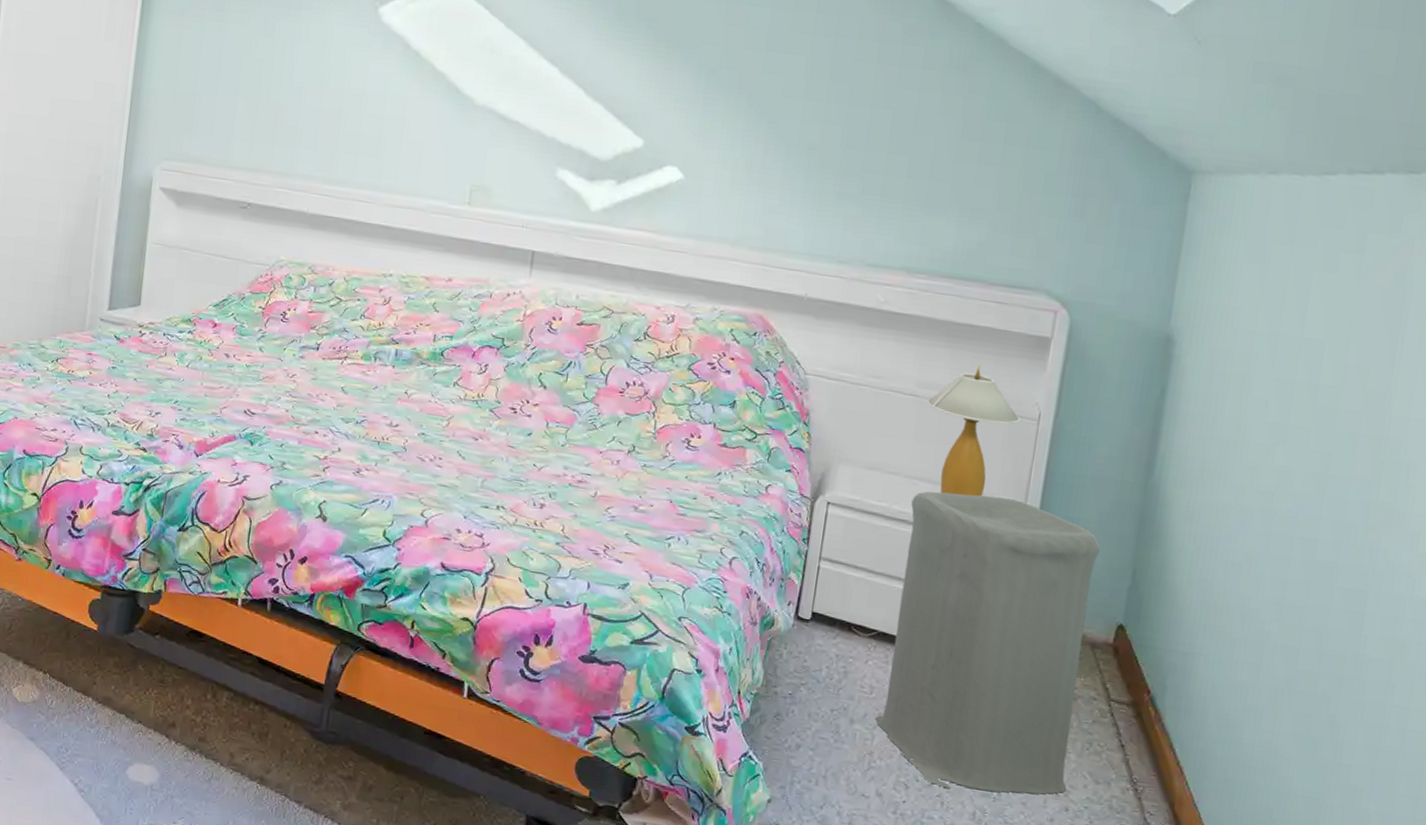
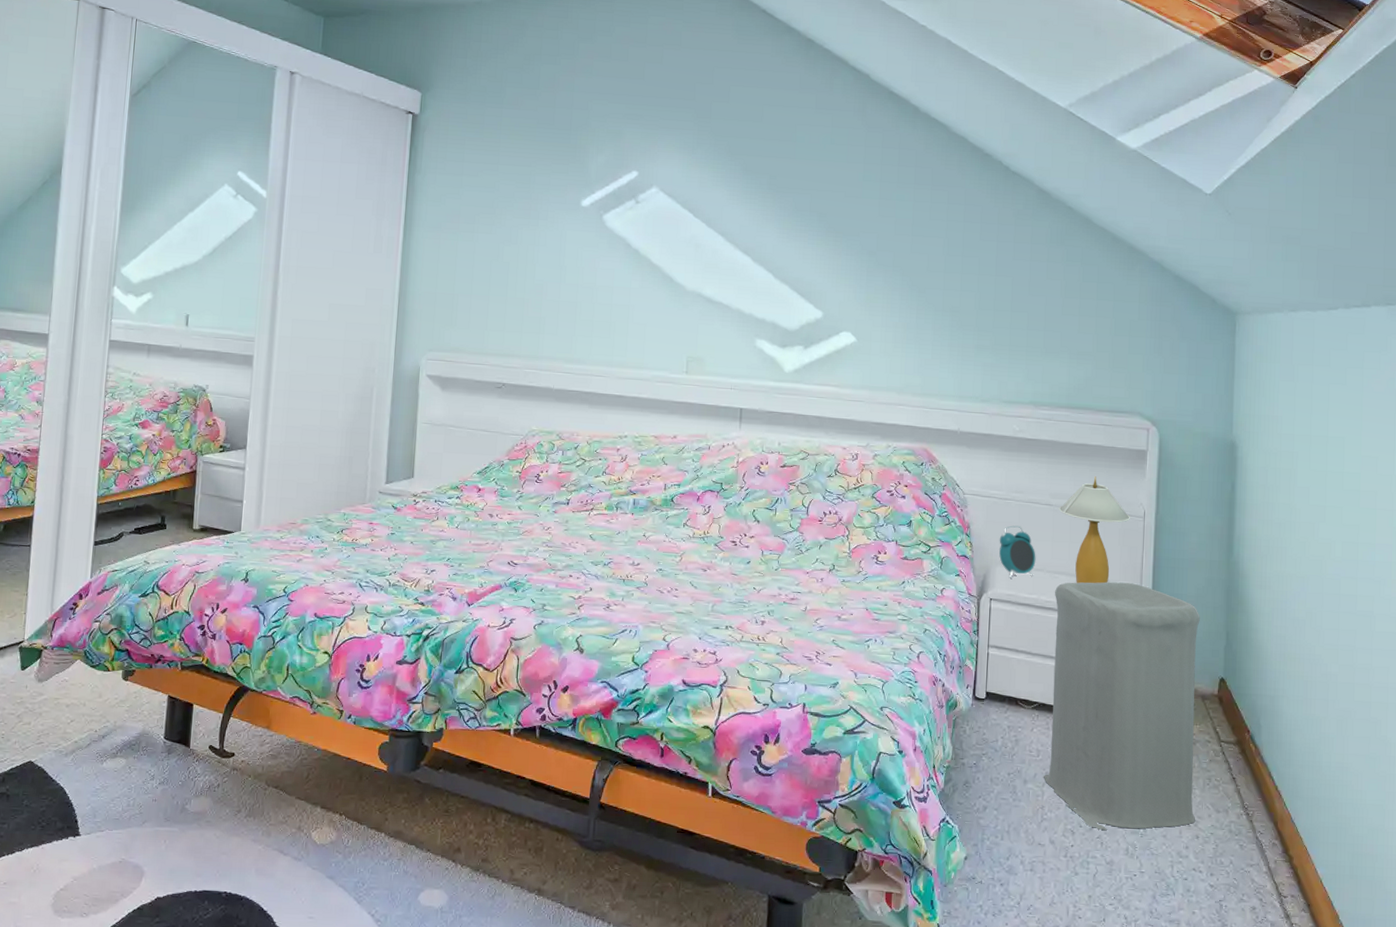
alarm clock: none [844,416,892,480] -> present [999,525,1036,578]

